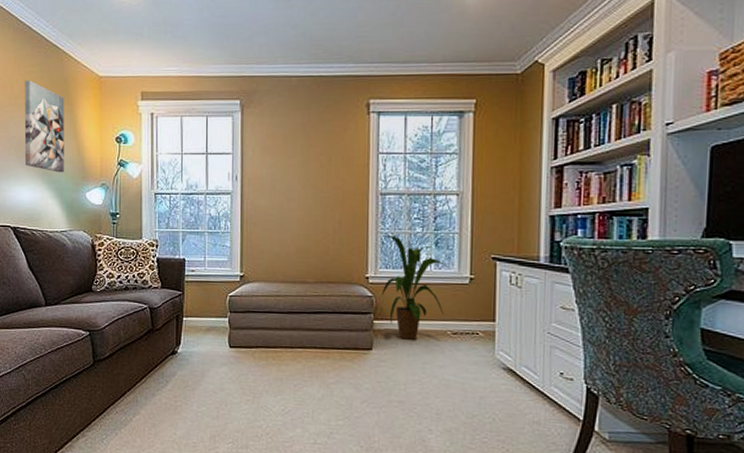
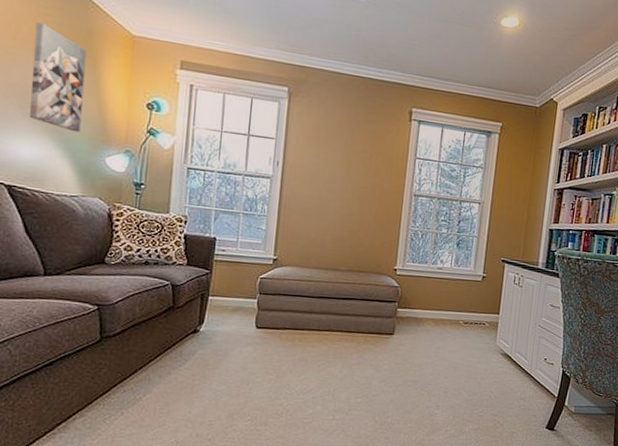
house plant: present [381,235,448,340] -> none [406,233,466,327]

